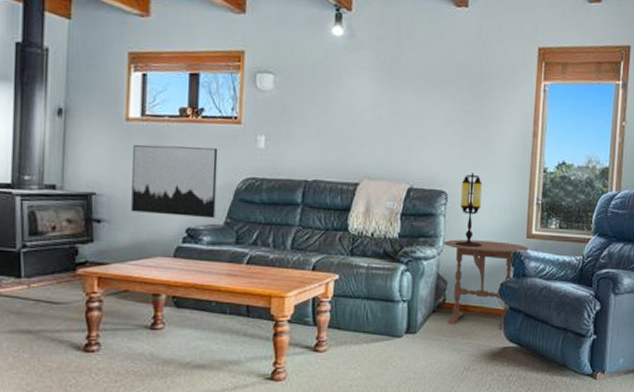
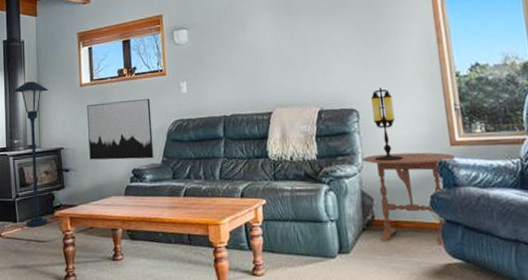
floor lamp: none [27,103,81,285] -> present [13,81,49,227]

